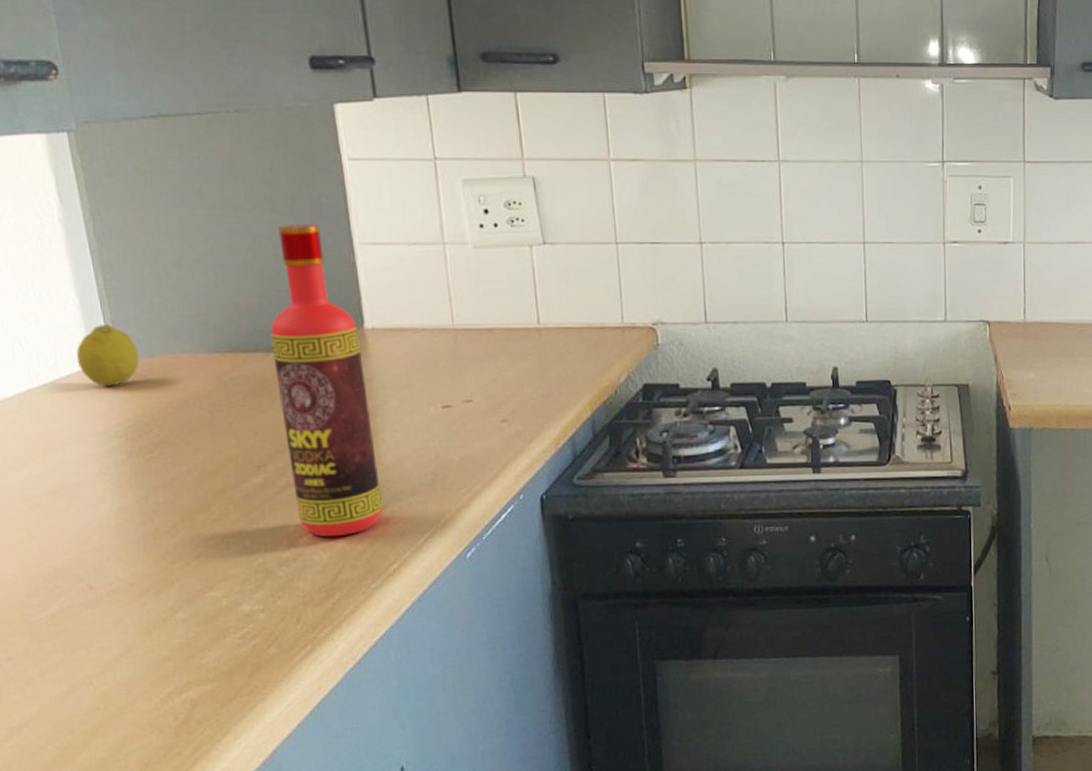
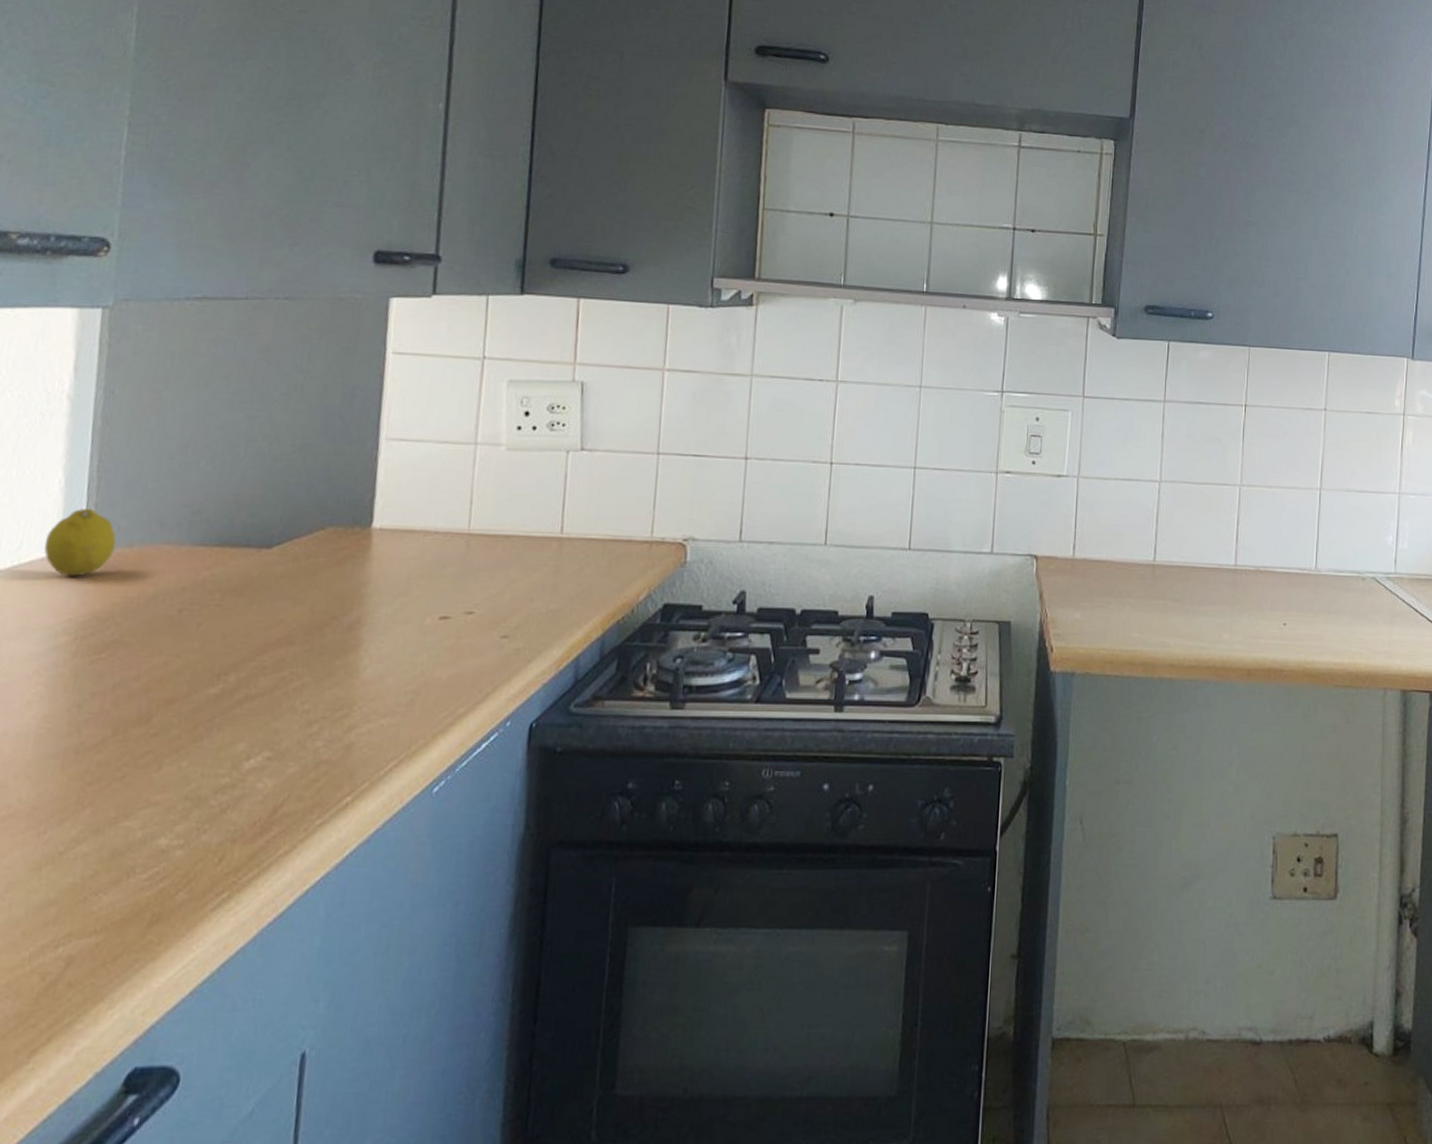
bottle: present [270,224,383,537] -> none [250,415,365,761]

